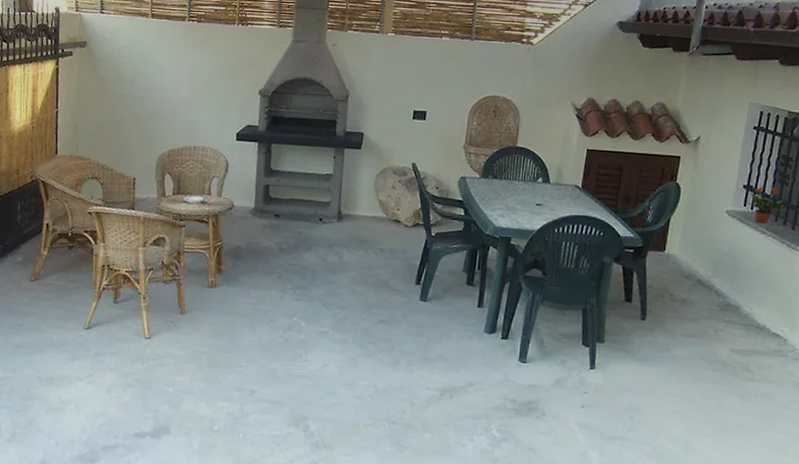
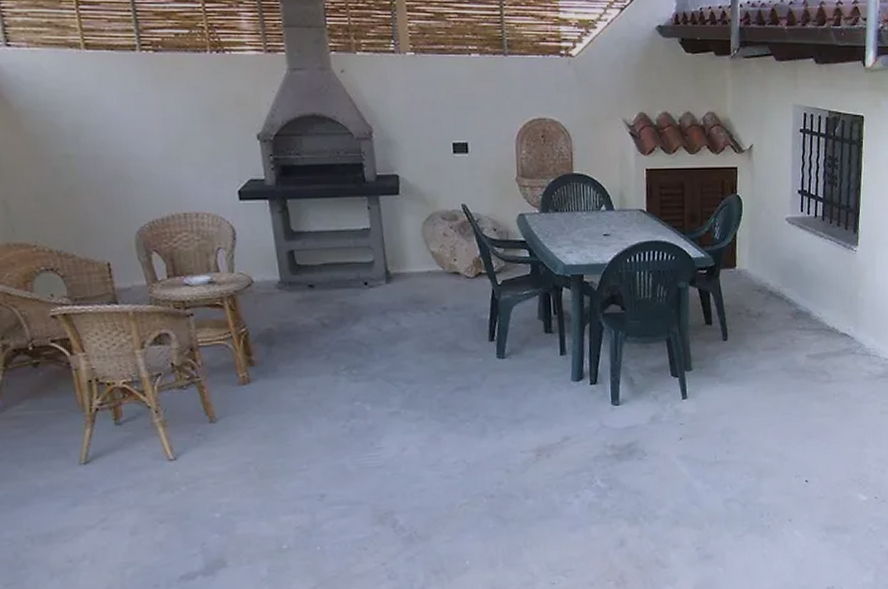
potted plant: present [746,186,783,224] -> none [803,189,834,228]

